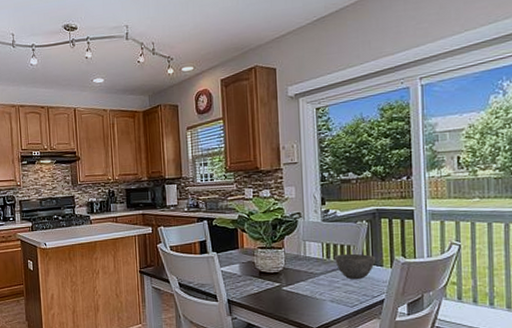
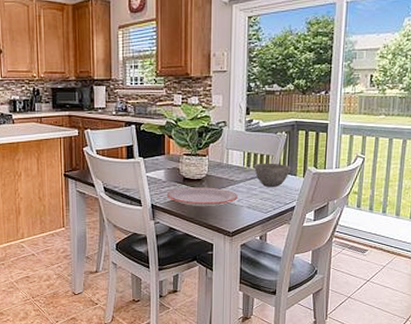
plate: none [242,280,319,301] -> present [166,187,238,206]

